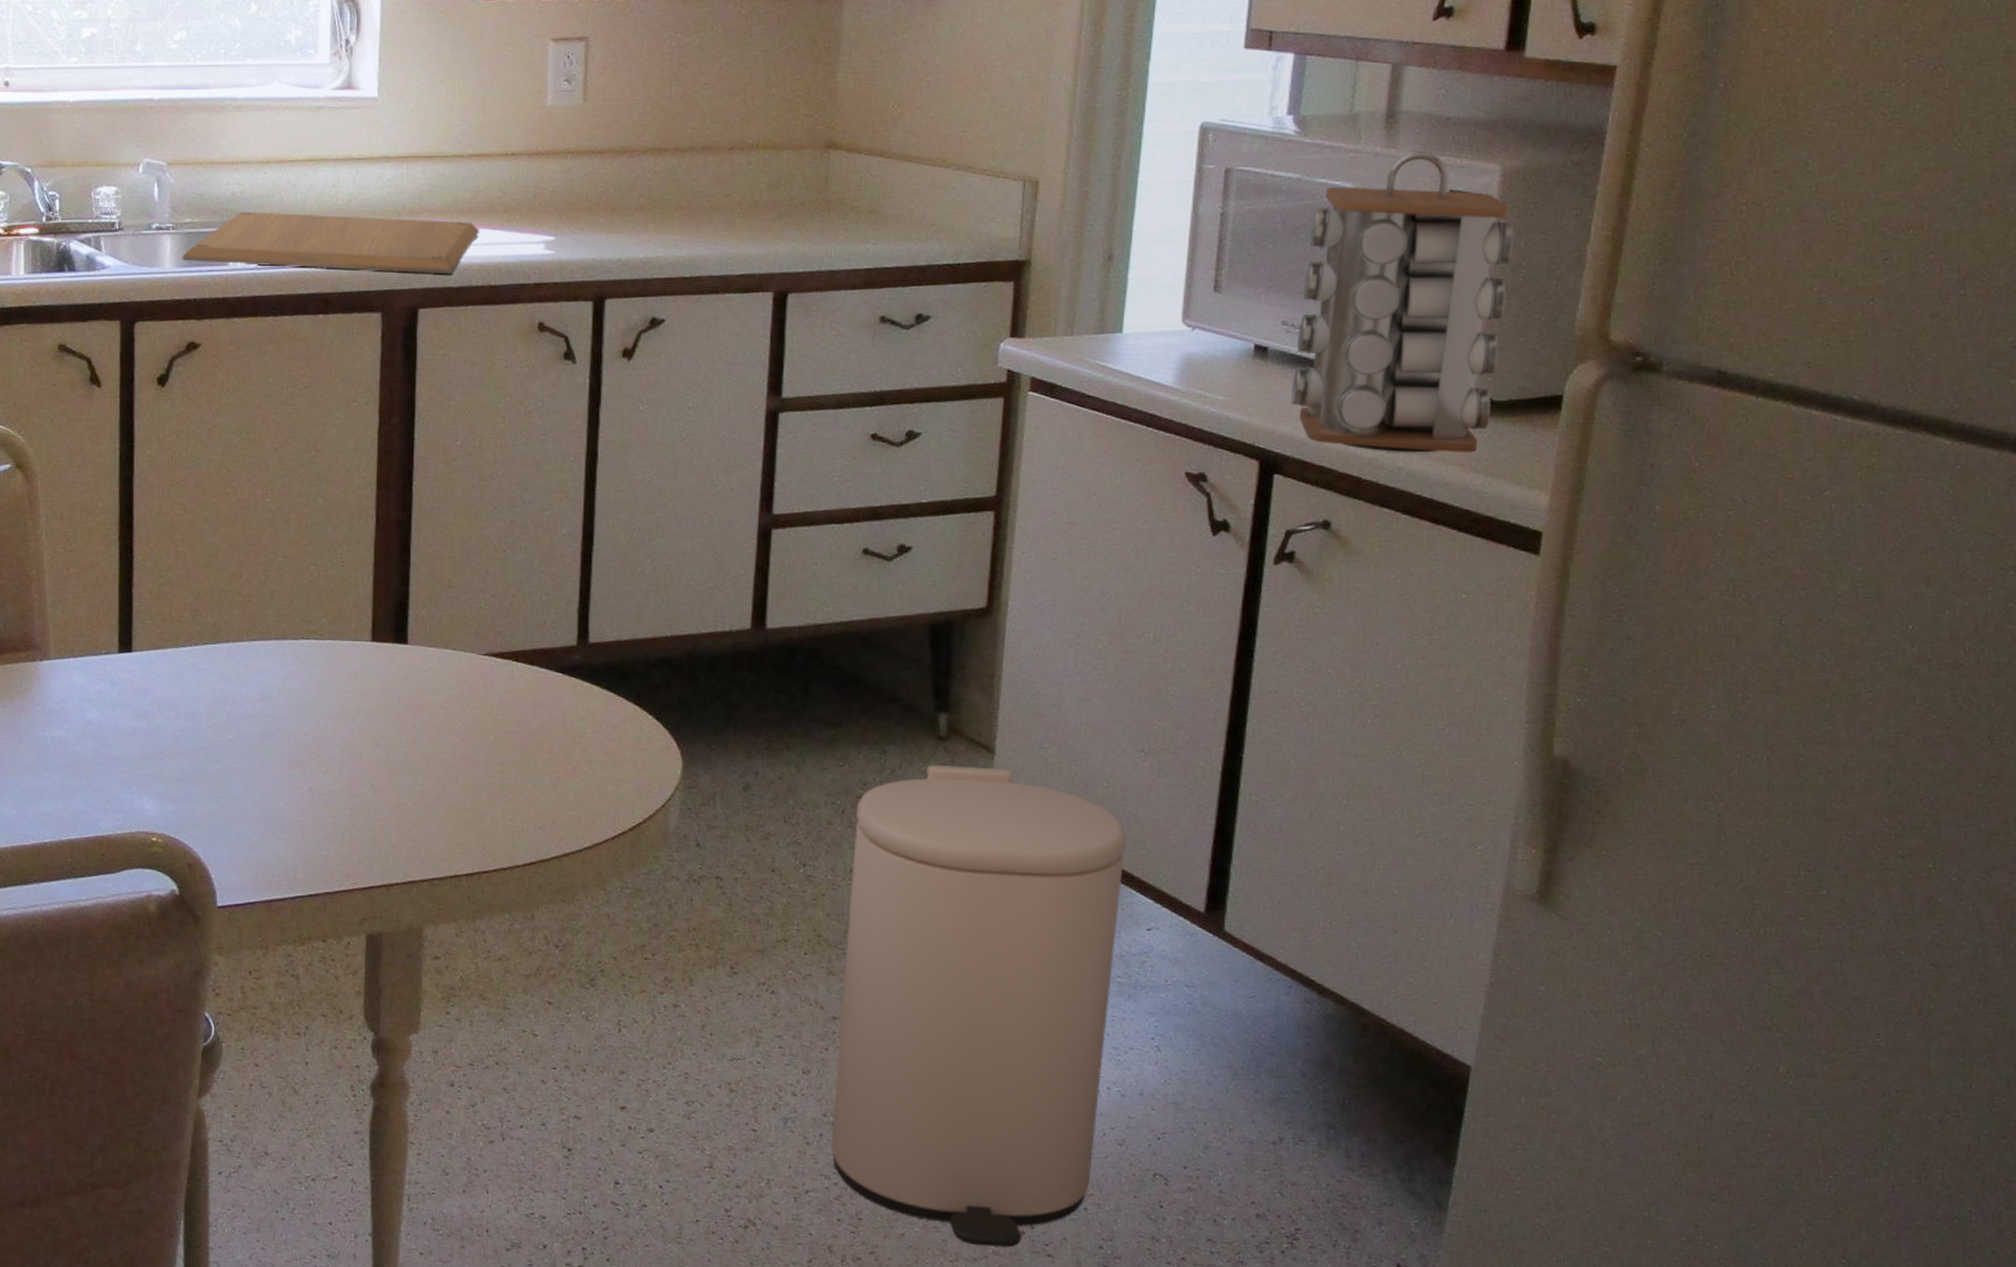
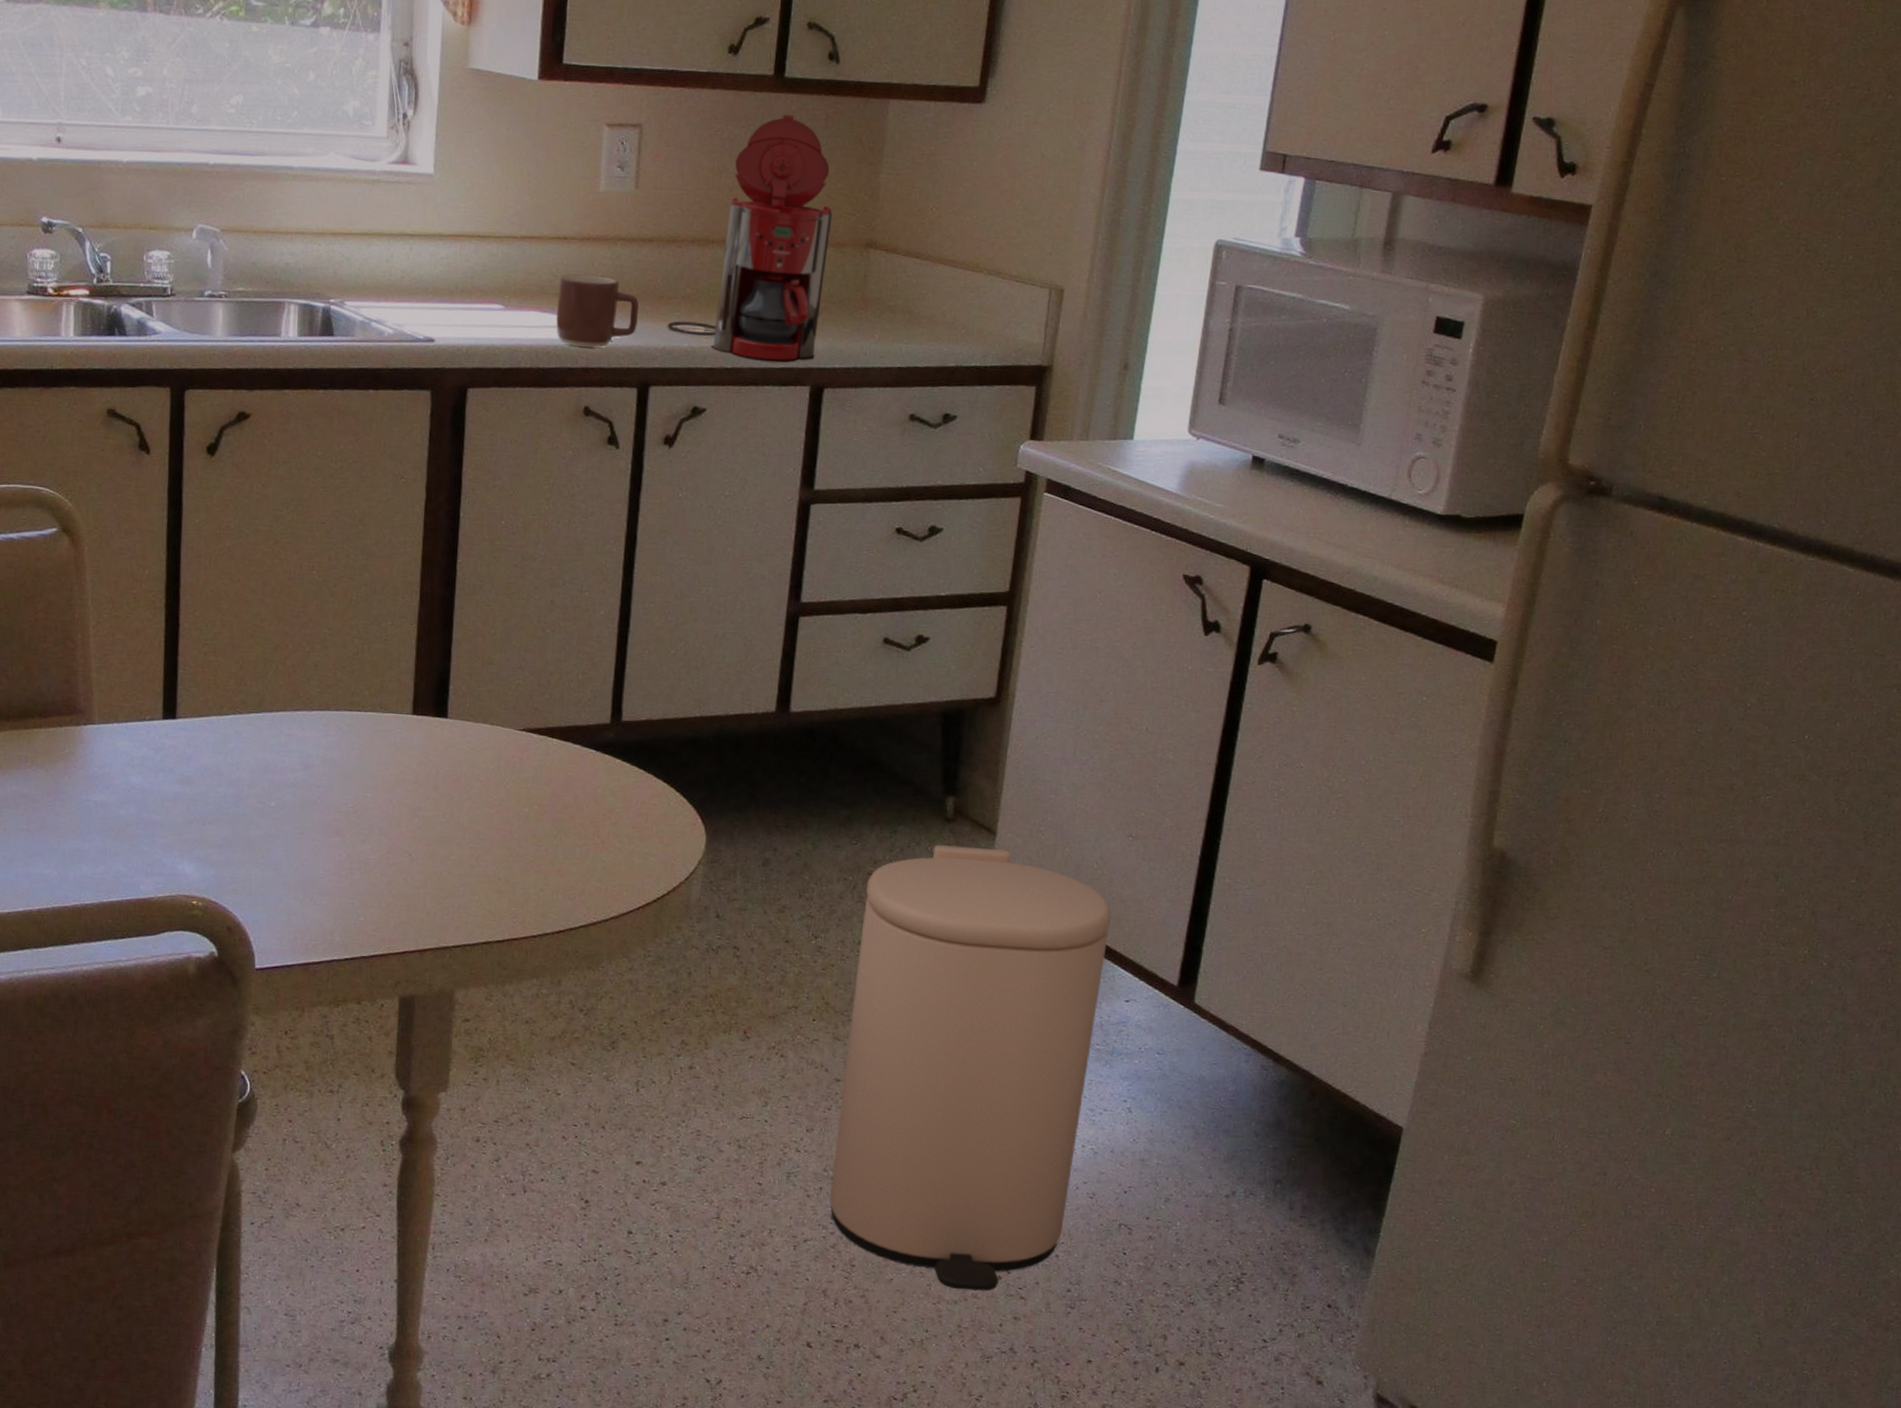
chopping board: present [182,211,479,275] -> none [234,282,530,356]
mug: none [507,190,591,262] -> present [556,274,639,347]
coffee maker: none [621,19,789,270] -> present [667,114,833,364]
spice rack: present [1290,152,1514,453] -> none [1281,278,1491,566]

